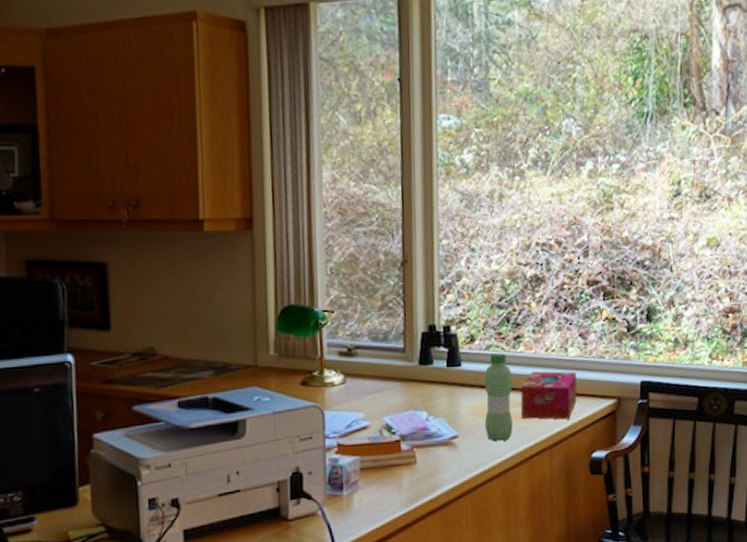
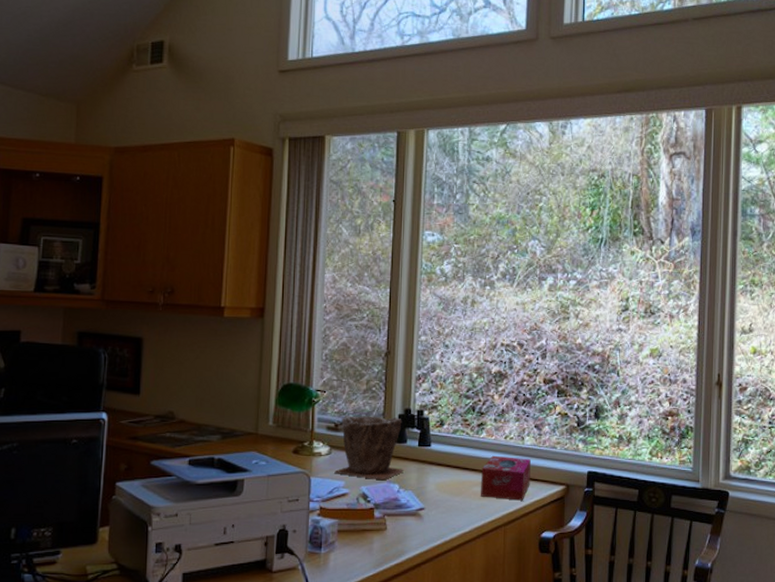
plant pot: none [351,336,432,409] -> present [334,414,404,481]
water bottle: present [484,353,513,442] -> none [448,437,475,516]

